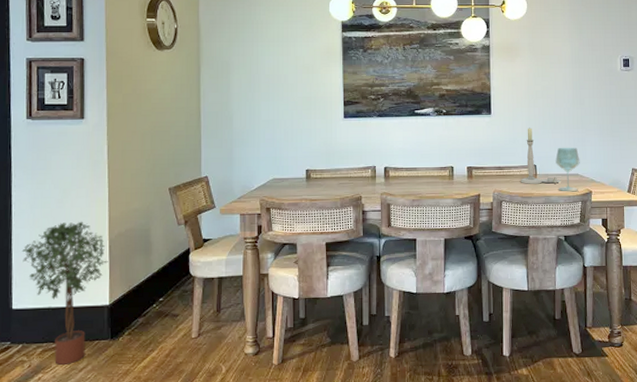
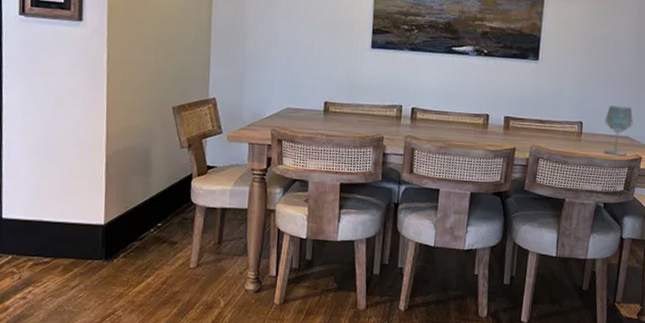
potted tree: present [22,221,108,365] -> none [12,132,104,281]
candlestick: present [520,128,561,184] -> none [562,79,609,145]

